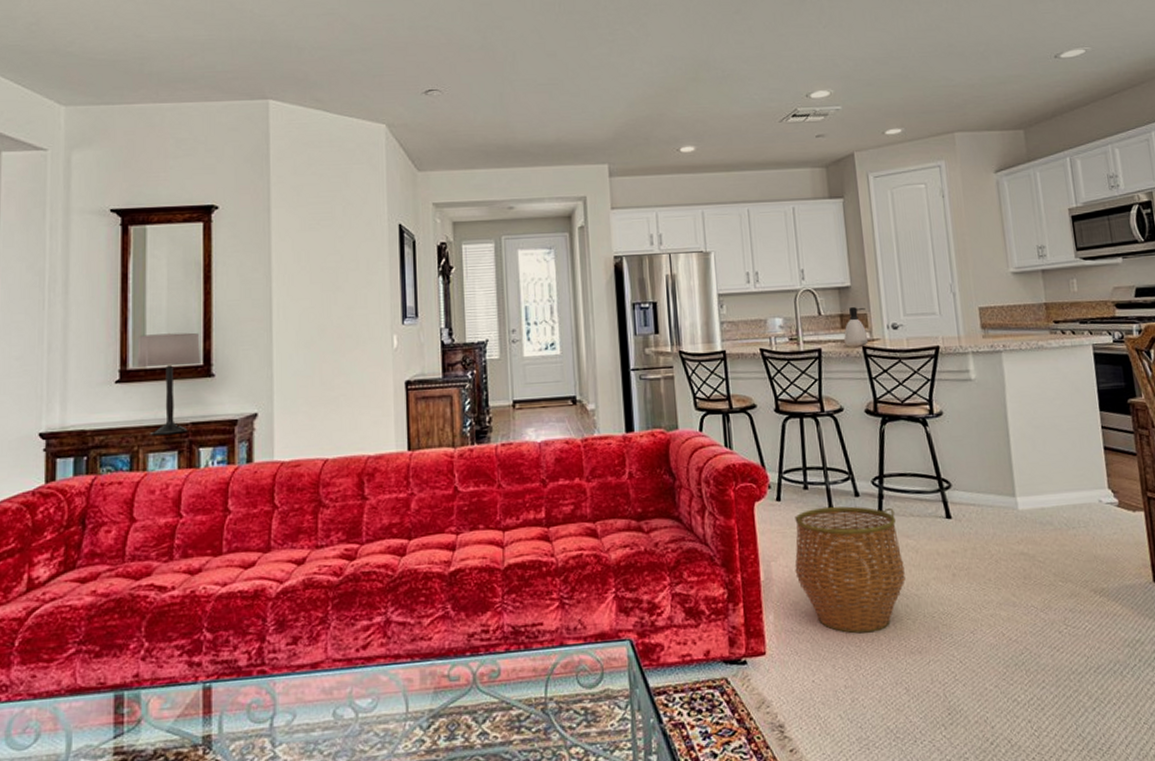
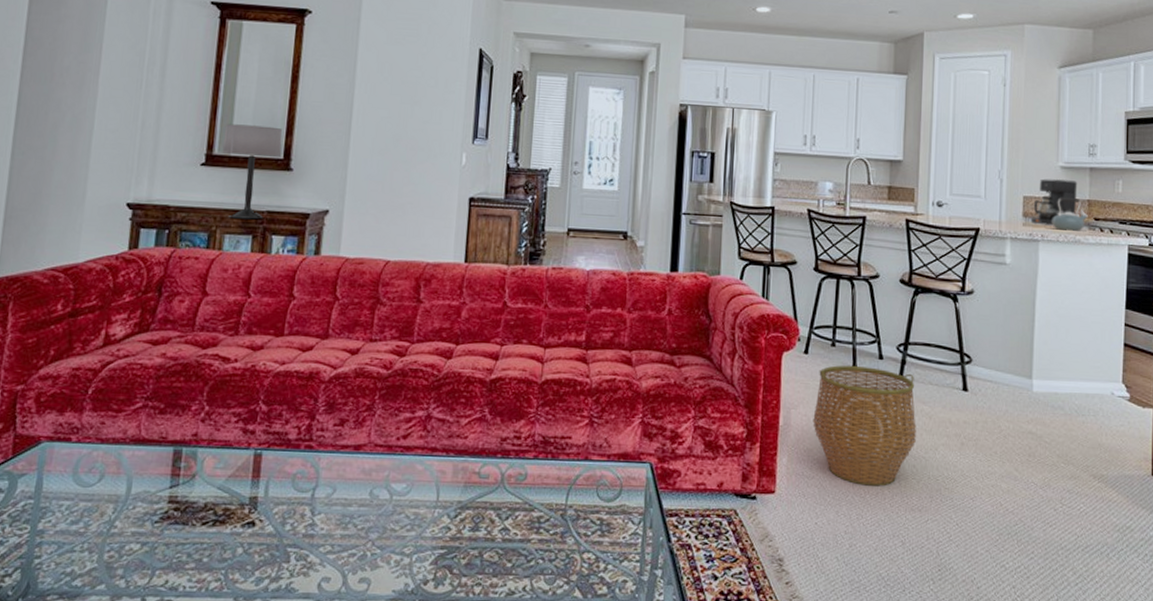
soap dispenser: present [844,307,869,348] -> none [889,181,914,220]
coffee maker: none [989,285,1034,335] -> present [1030,179,1078,226]
kettle: none [1011,302,1048,338] -> present [1052,197,1088,231]

